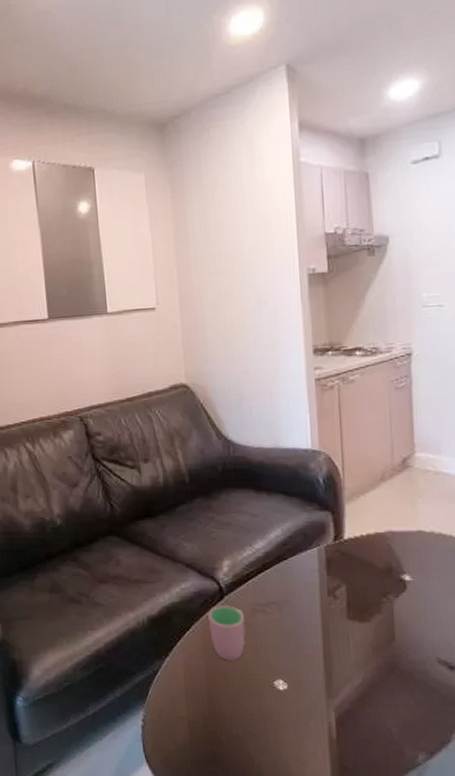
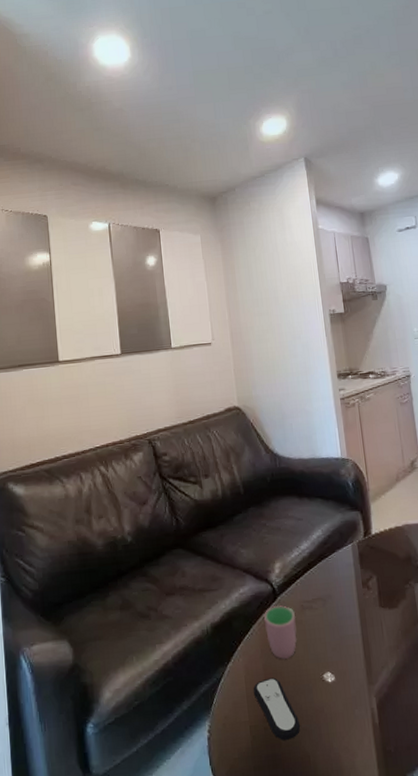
remote control: none [192,677,245,741] -> present [253,677,301,741]

